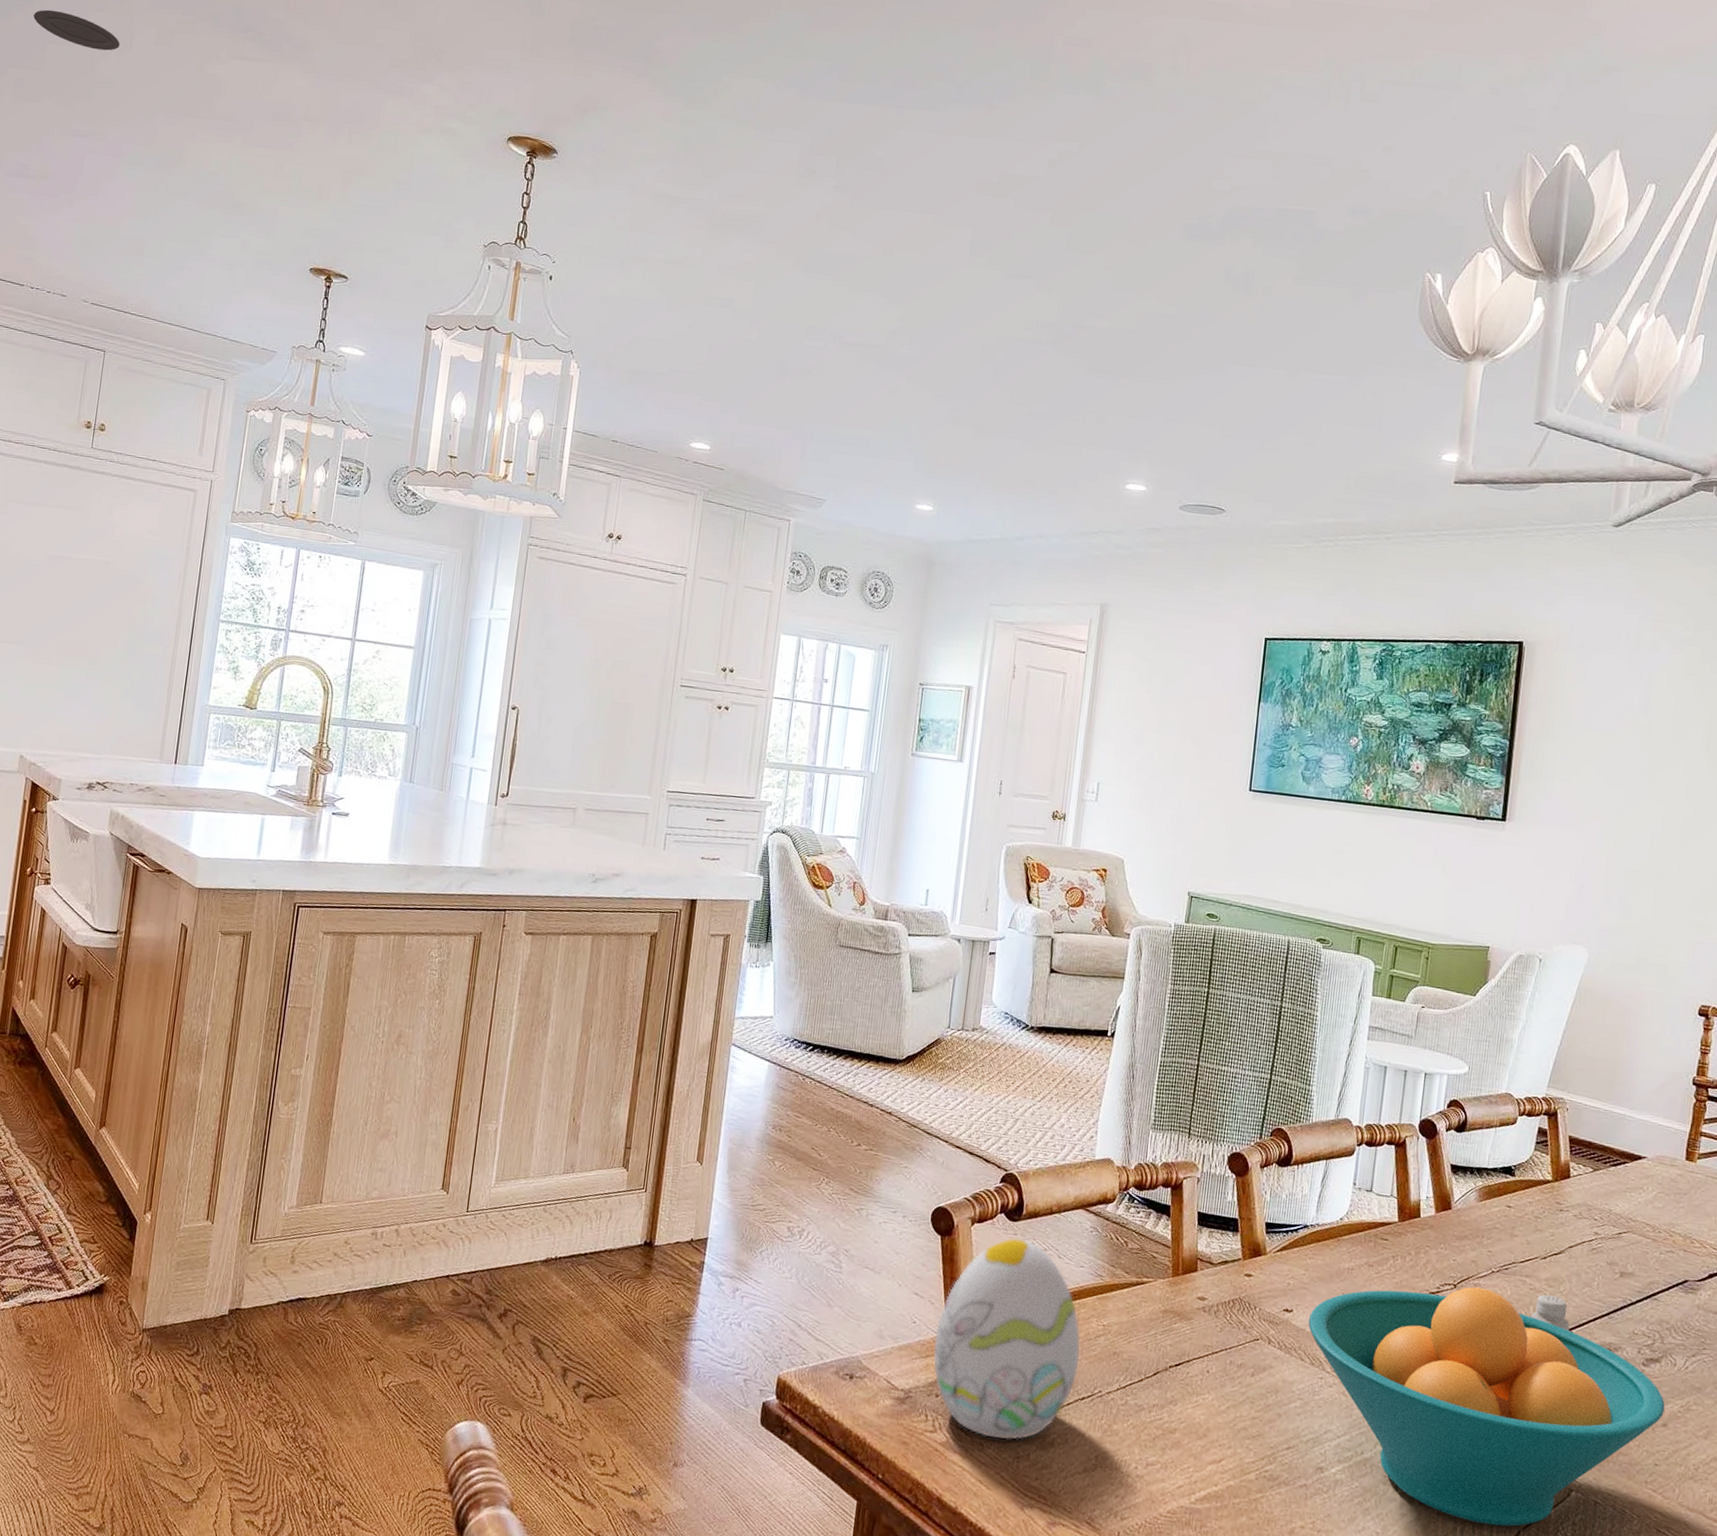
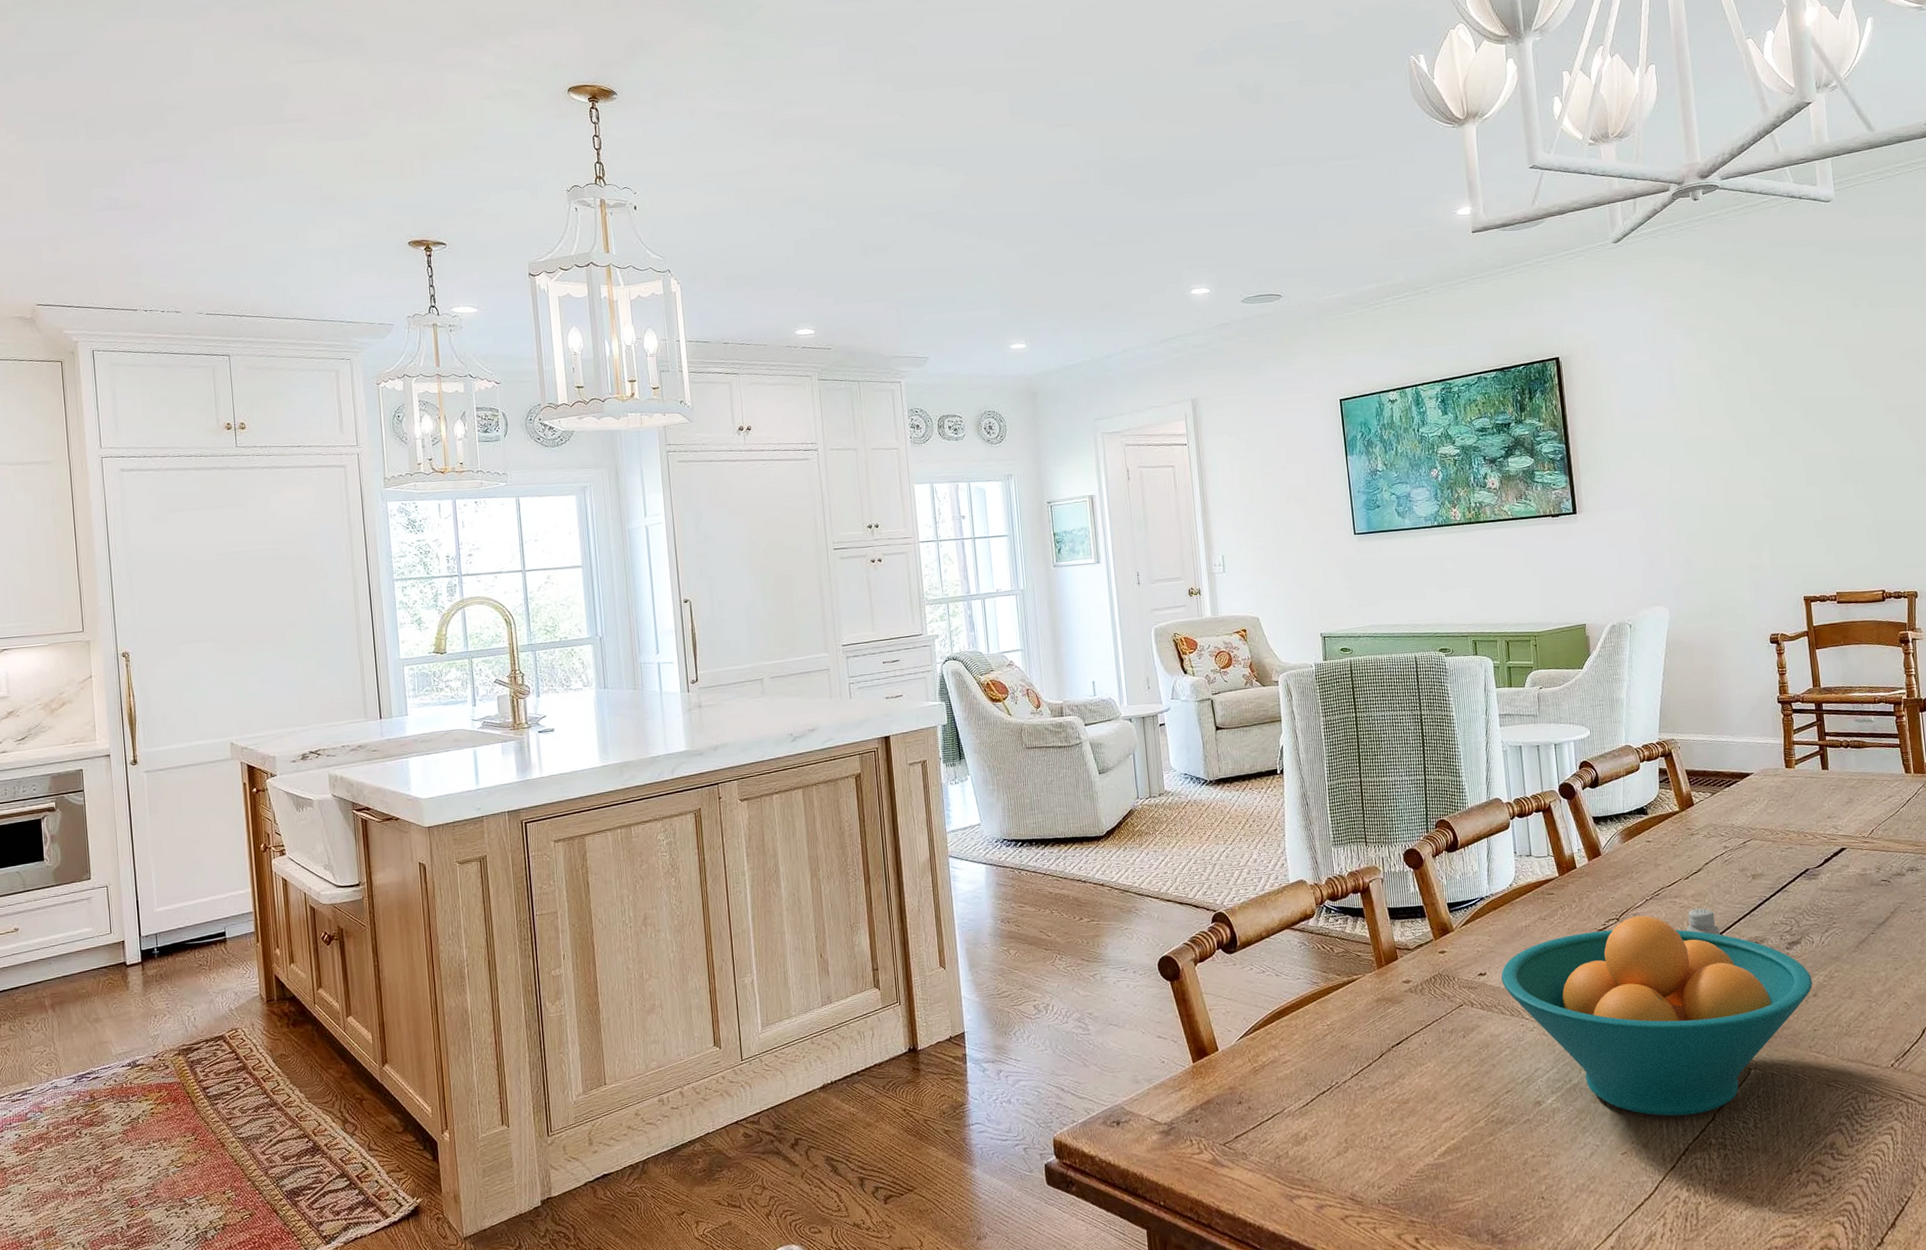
recessed light: present [33,9,120,51] -> none [91,50,181,80]
decorative egg: present [933,1237,1081,1440] -> none [1183,966,1315,1147]

